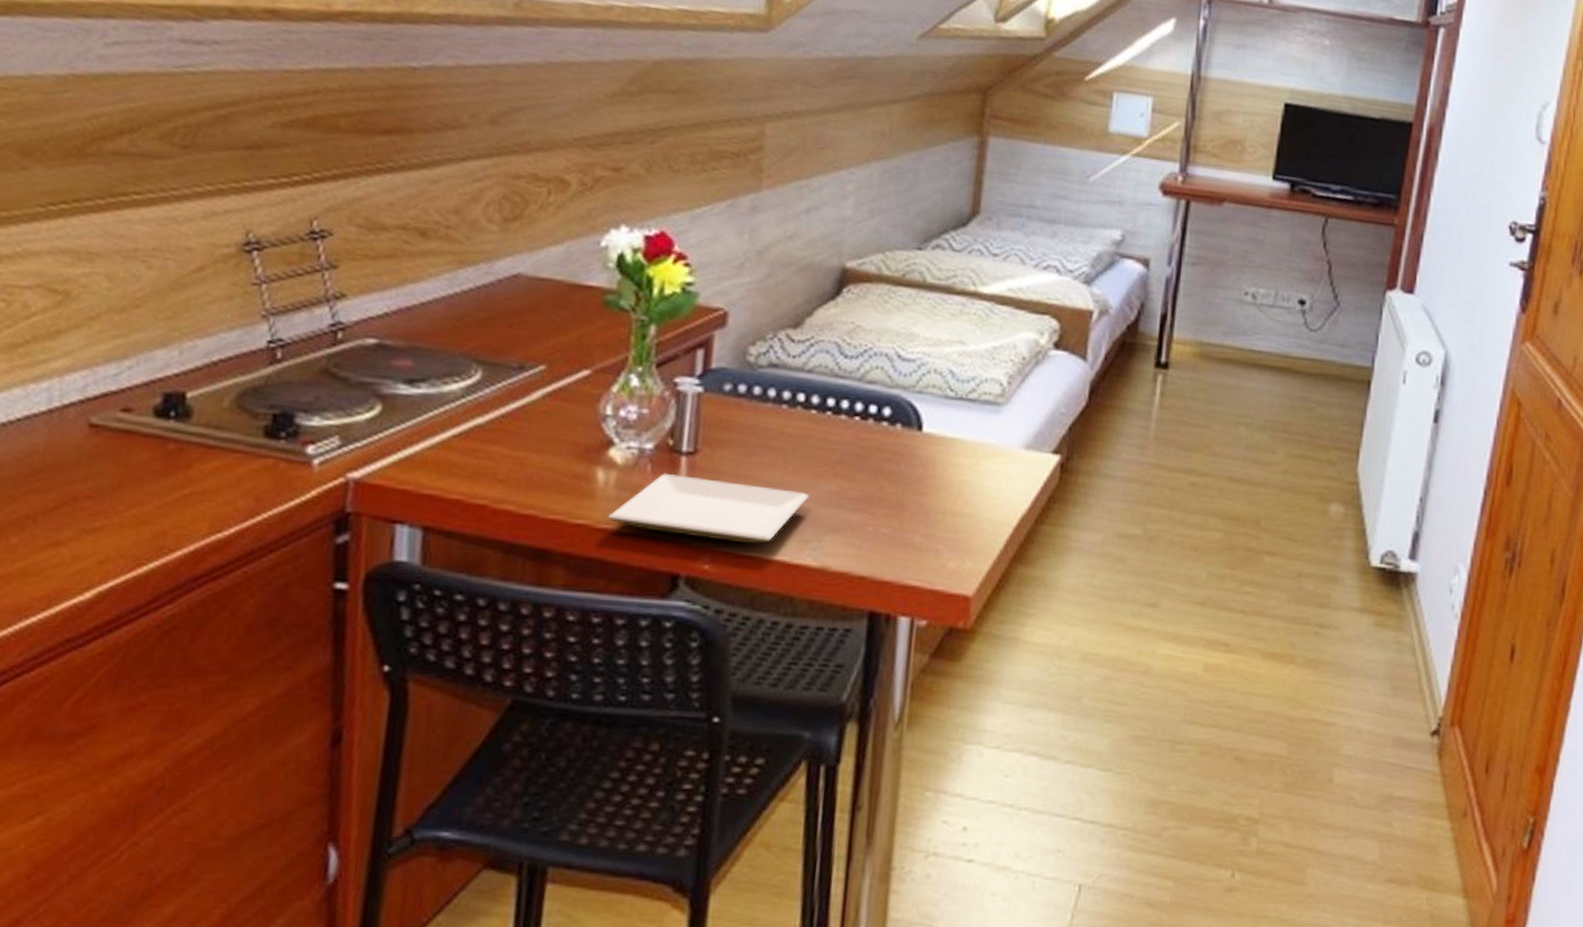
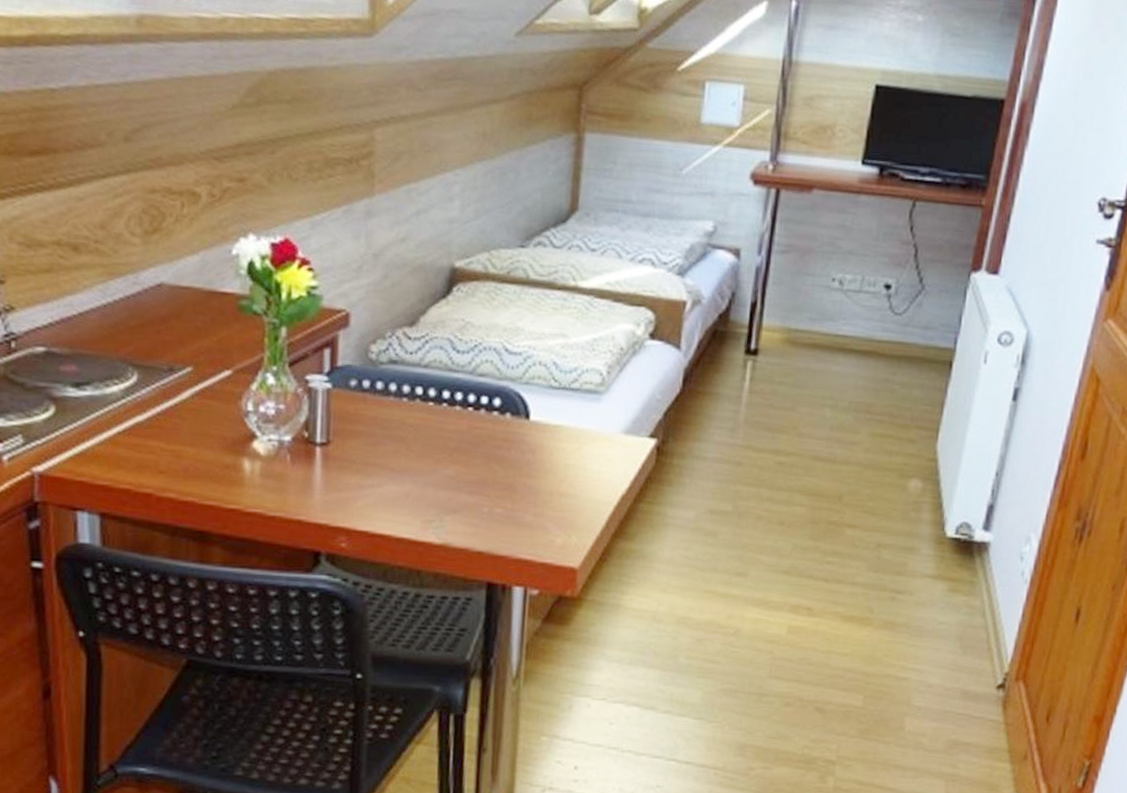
plate: present [608,472,810,544] -> none [256,462,431,524]

